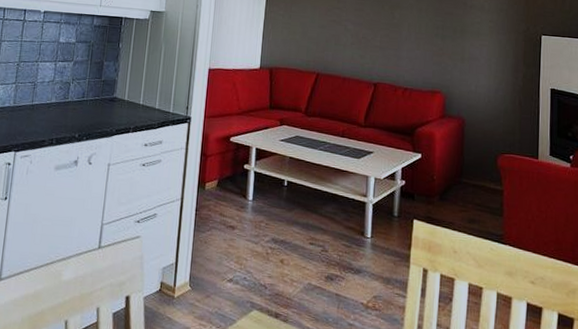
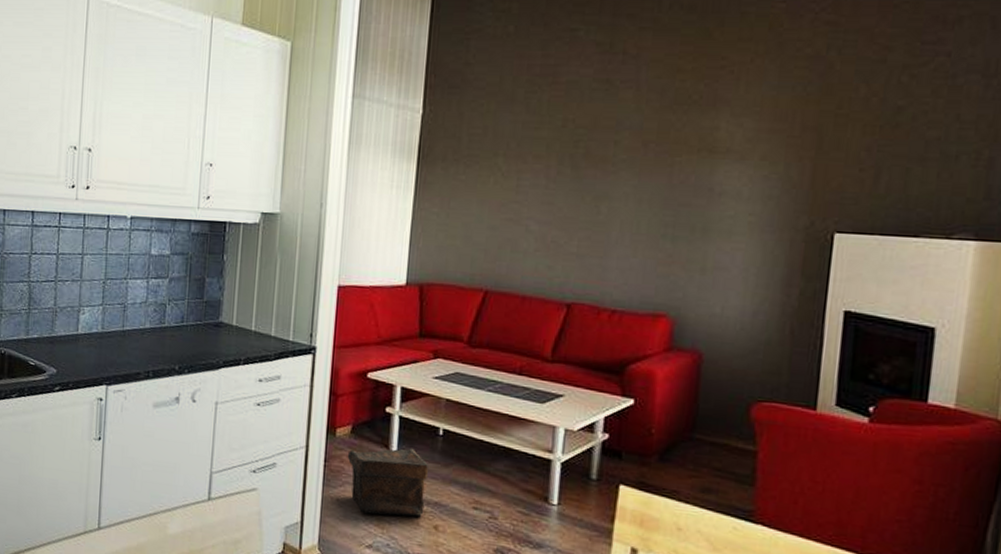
pouch: none [214,197,277,254] -> present [347,448,429,517]

